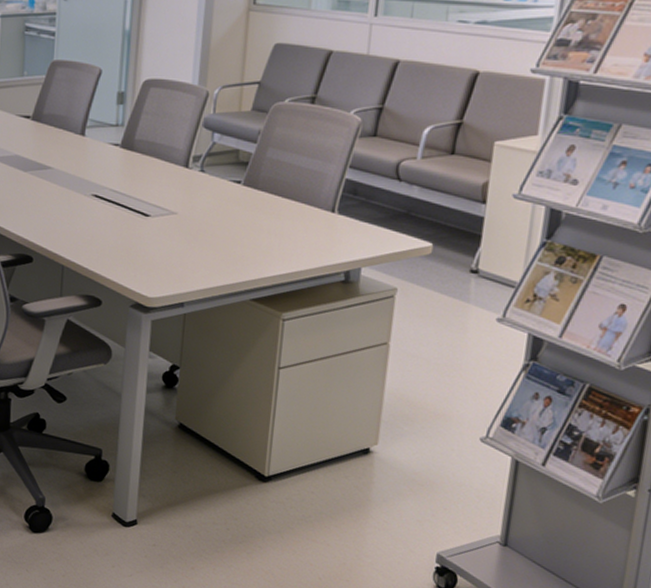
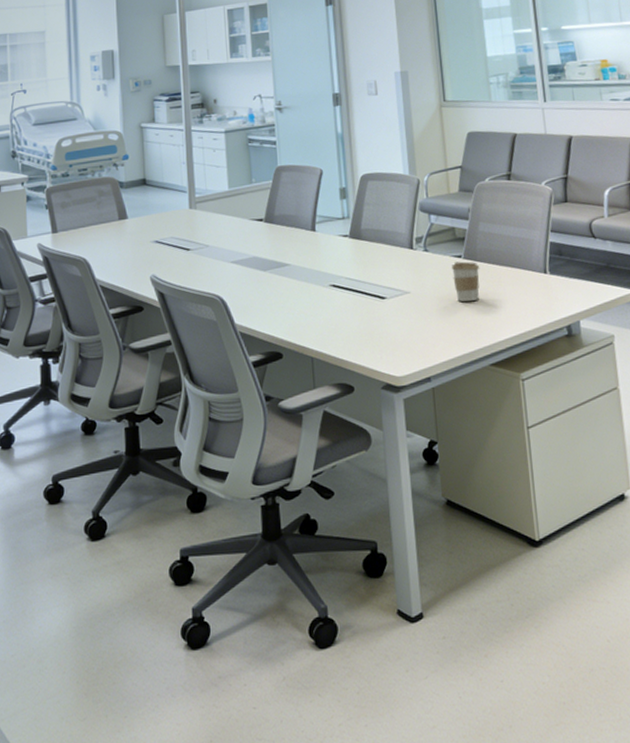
coffee cup: none [227,187,260,231] -> present [451,261,480,302]

